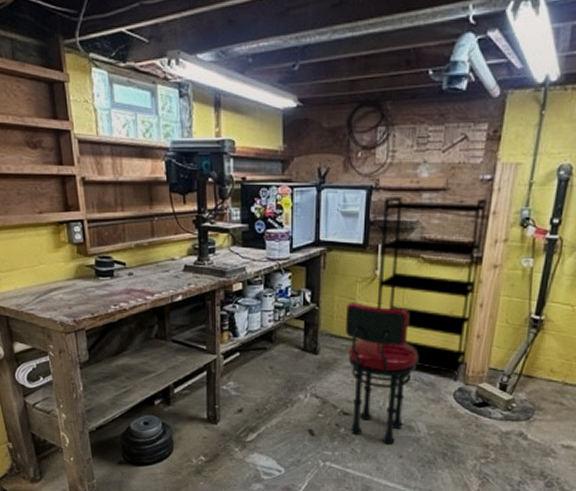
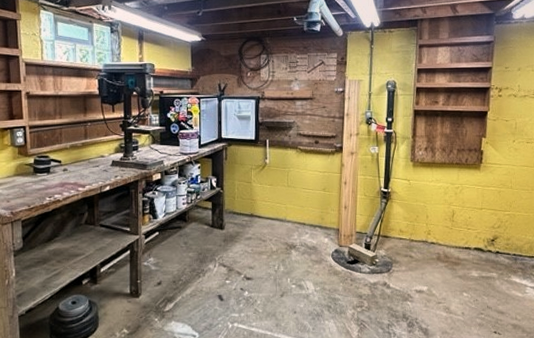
stool: present [344,302,419,445] -> none [244,185,303,303]
shelving unit: present [376,197,487,382] -> none [267,104,342,245]

